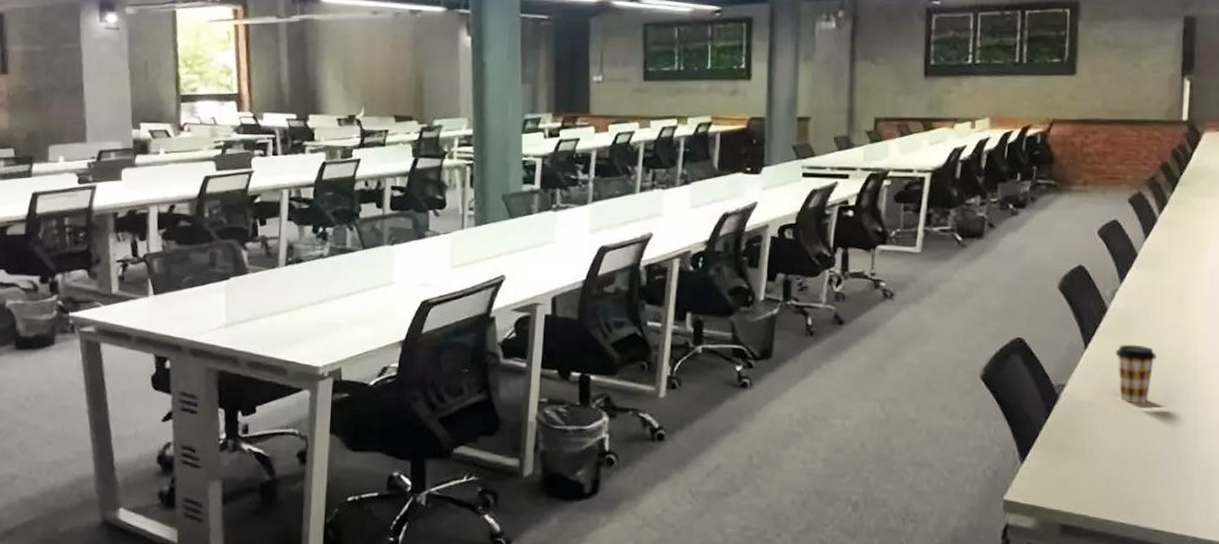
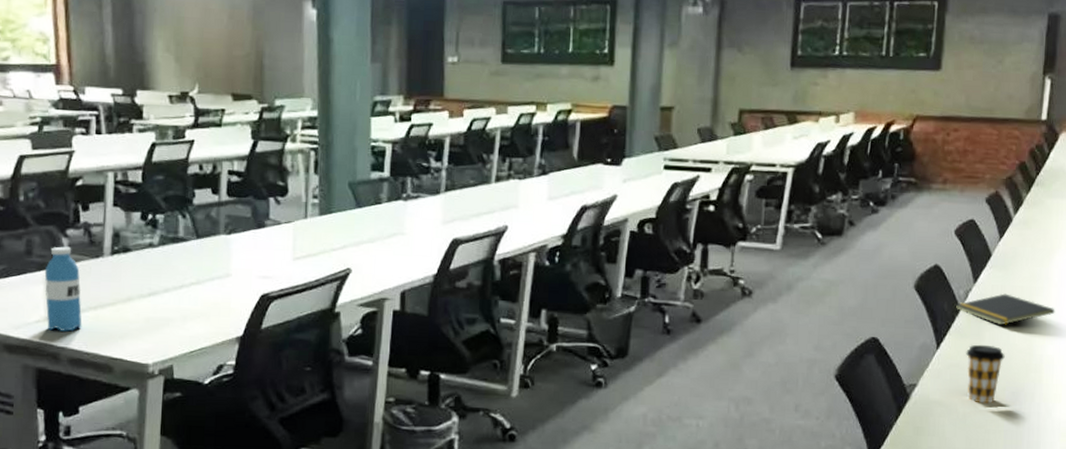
water bottle: none [226,258,260,337] -> present [44,246,82,332]
notepad: none [1102,293,1207,326] -> present [955,293,1055,326]

